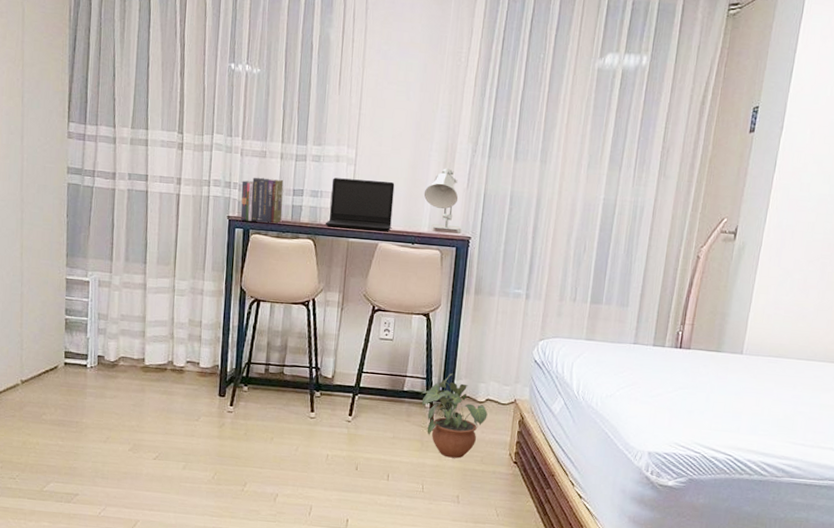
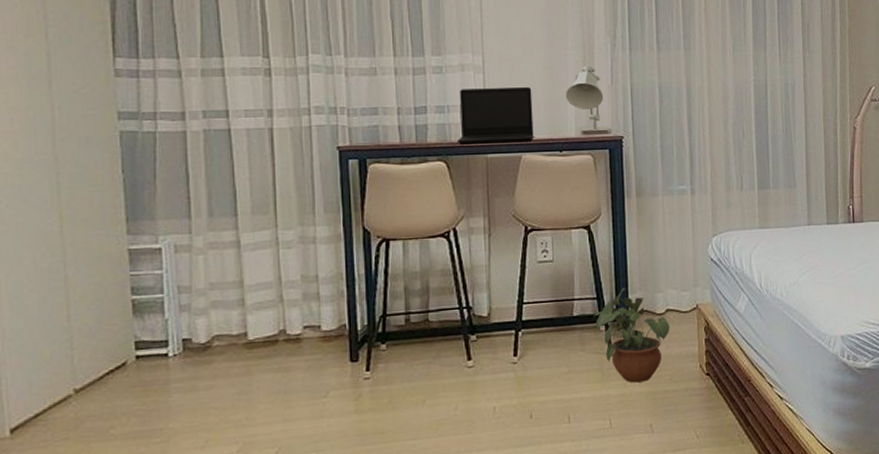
books: present [240,177,284,224] -> none [350,97,405,150]

